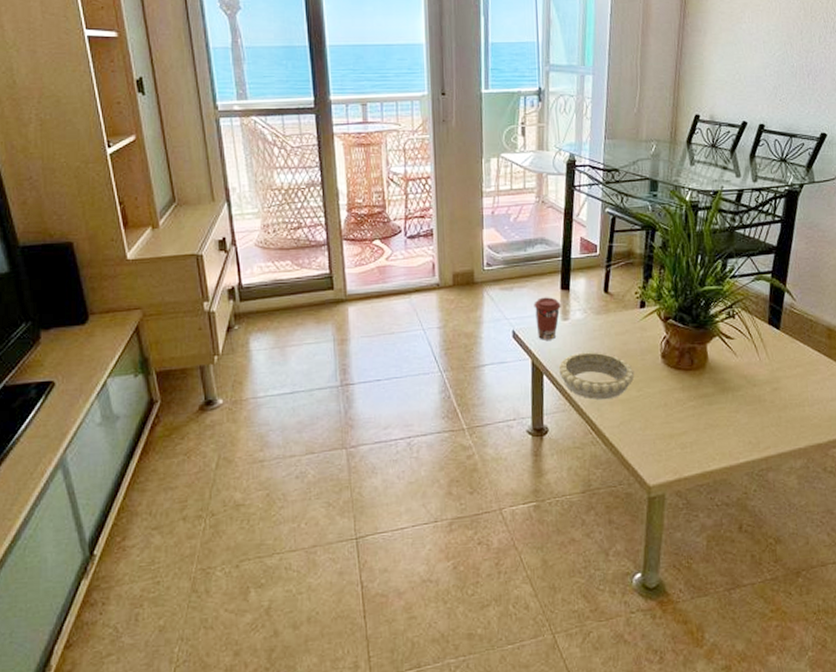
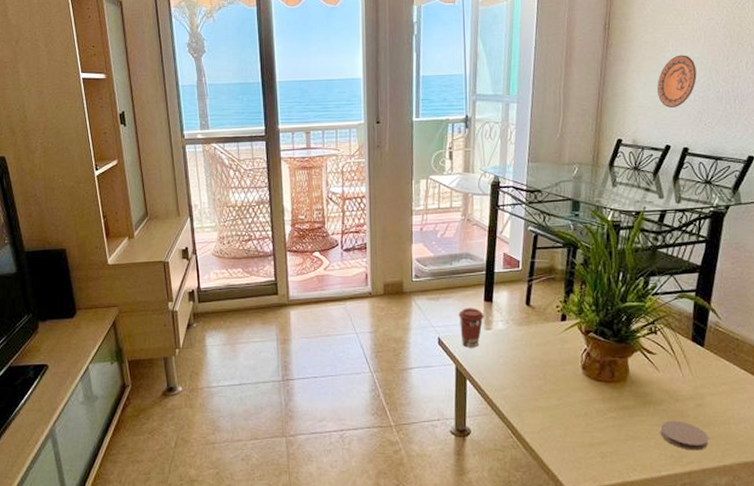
decorative bowl: present [558,352,635,400] -> none [481,361,555,407]
decorative plate: none [734,27,772,83] -> present [657,55,697,109]
coaster: none [738,406,785,436] -> present [660,420,709,451]

